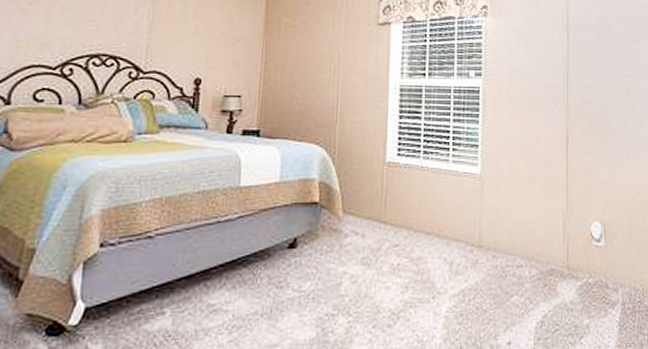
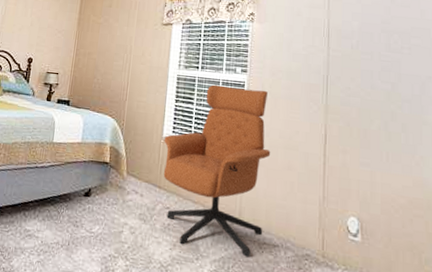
armchair: none [387,93,511,285] -> present [163,84,271,258]

